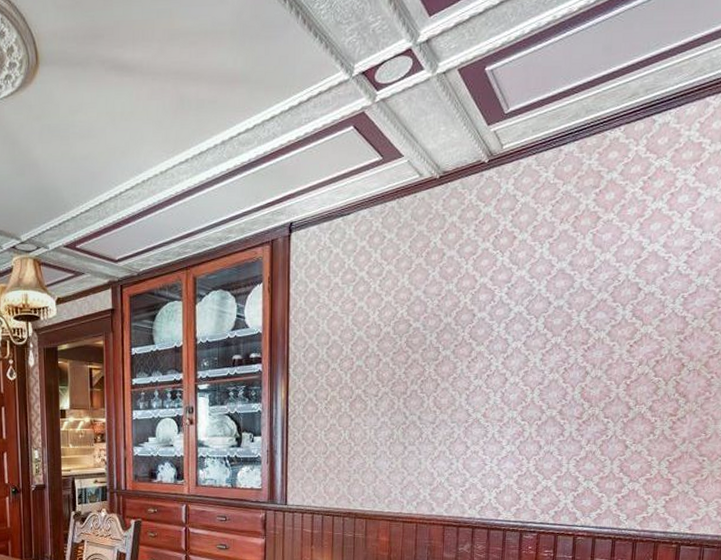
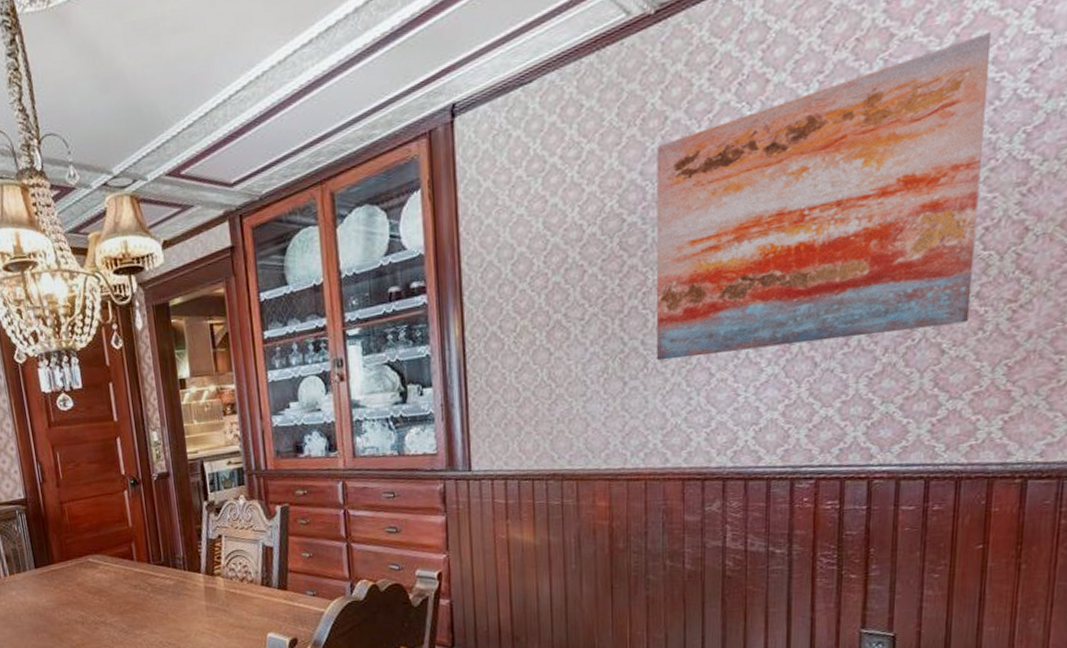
wall art: none [428,225,664,433] -> present [656,32,992,361]

